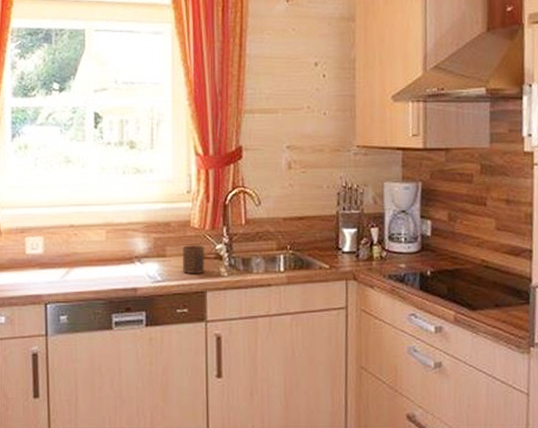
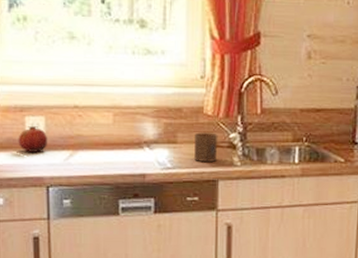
fruit: none [19,246,46,271] -> present [18,126,48,152]

